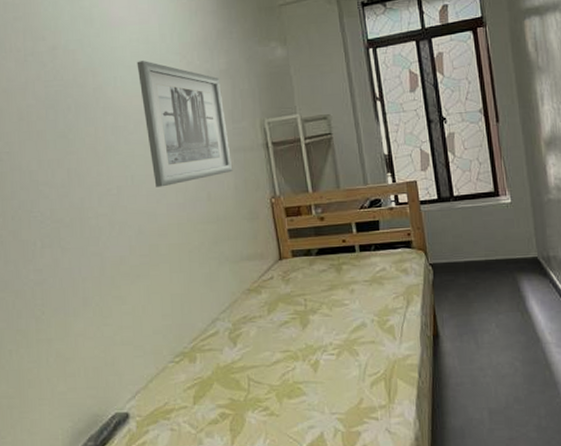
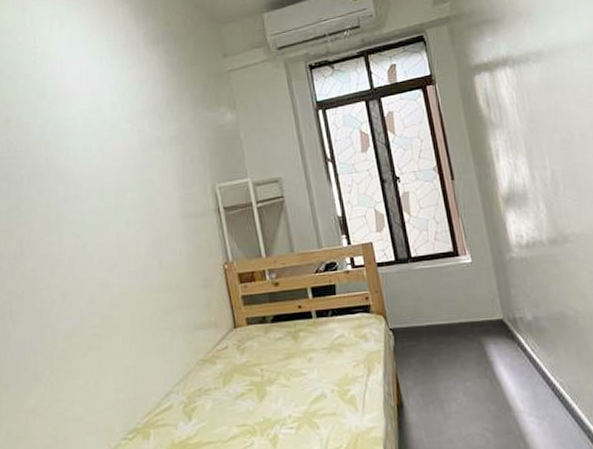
wall art: present [137,61,233,187] -> none [88,130,185,256]

